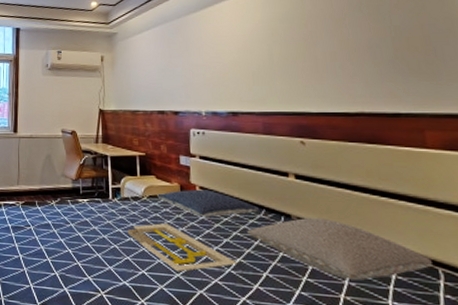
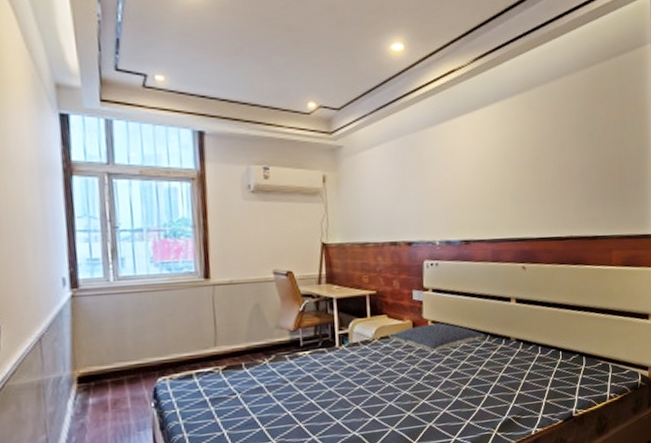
serving tray: present [127,223,238,273] -> none [356,364,464,410]
pillow: present [247,217,432,280] -> none [473,336,606,386]

